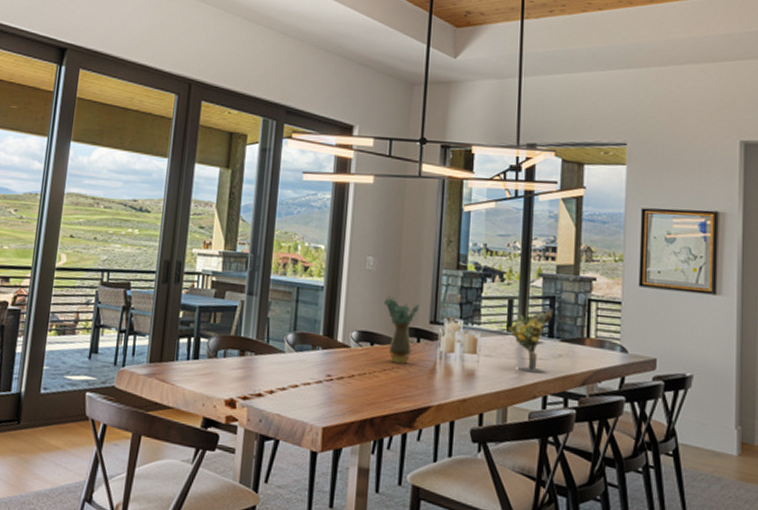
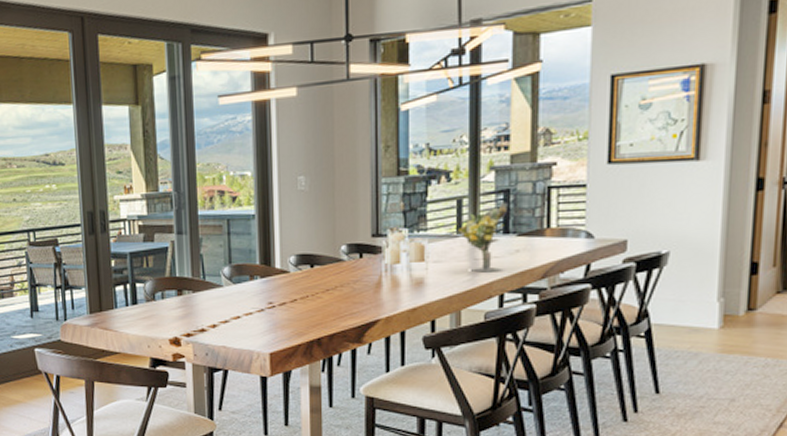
vase: present [384,295,419,364] -> none [321,214,359,282]

